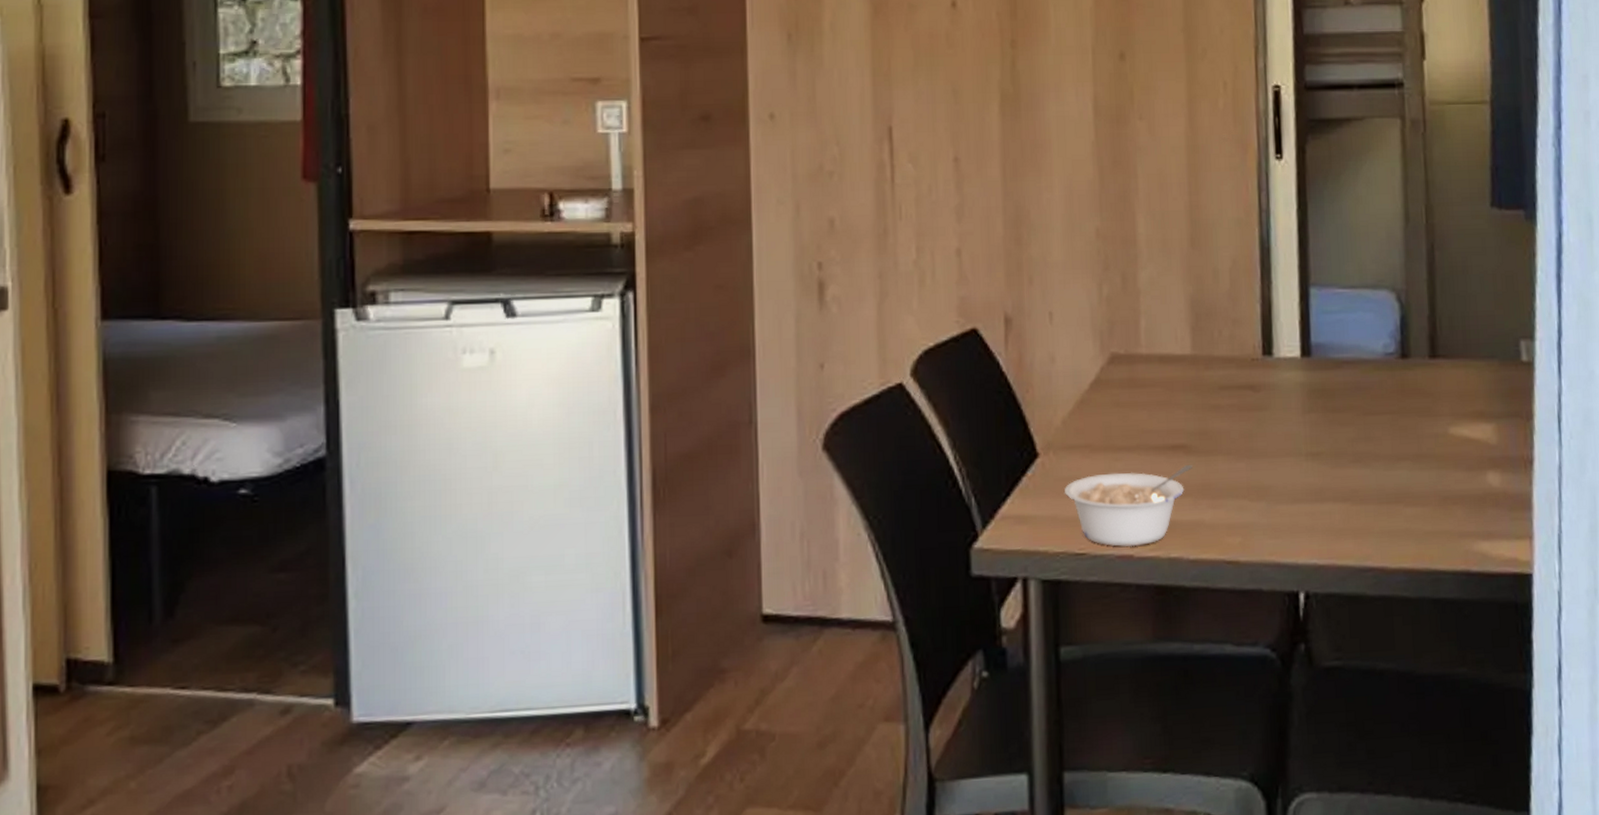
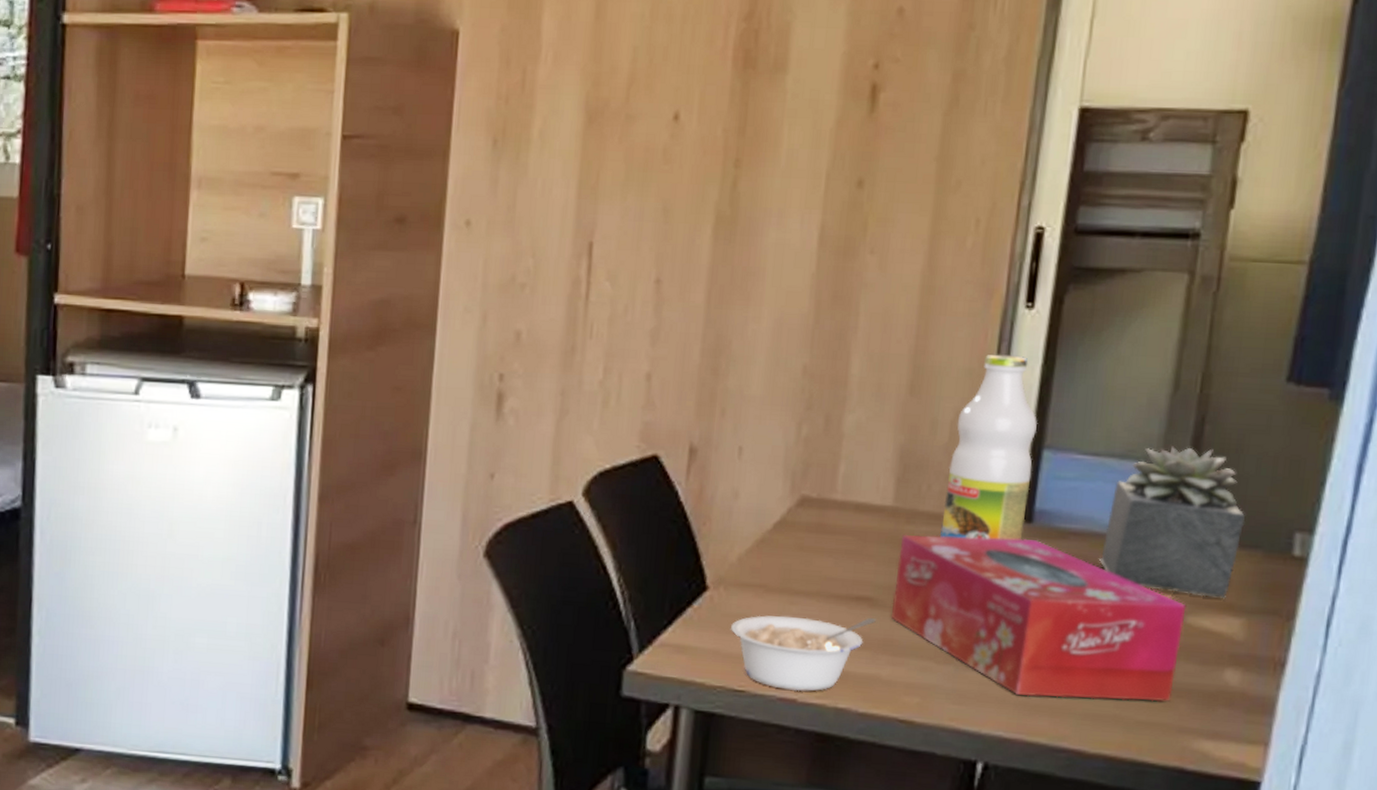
tissue box: none [1203,372,1449,522] -> present [892,534,1187,702]
bottle: none [1234,203,1305,379] -> present [939,354,1038,540]
succulent plant: none [1371,272,1480,408] -> present [1099,446,1246,599]

